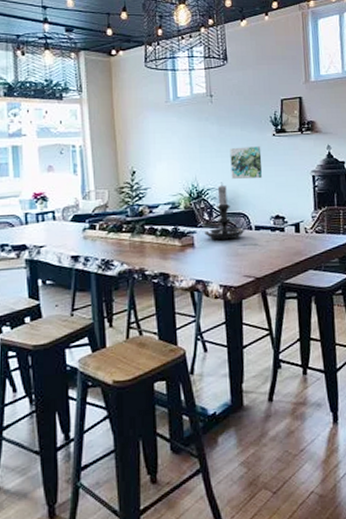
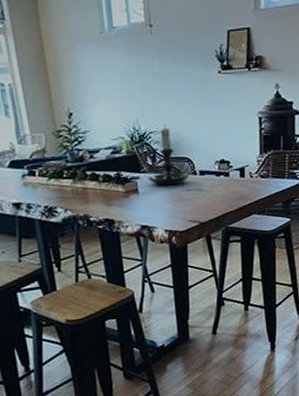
wall art: present [230,146,263,180] -> none [172,85,207,122]

